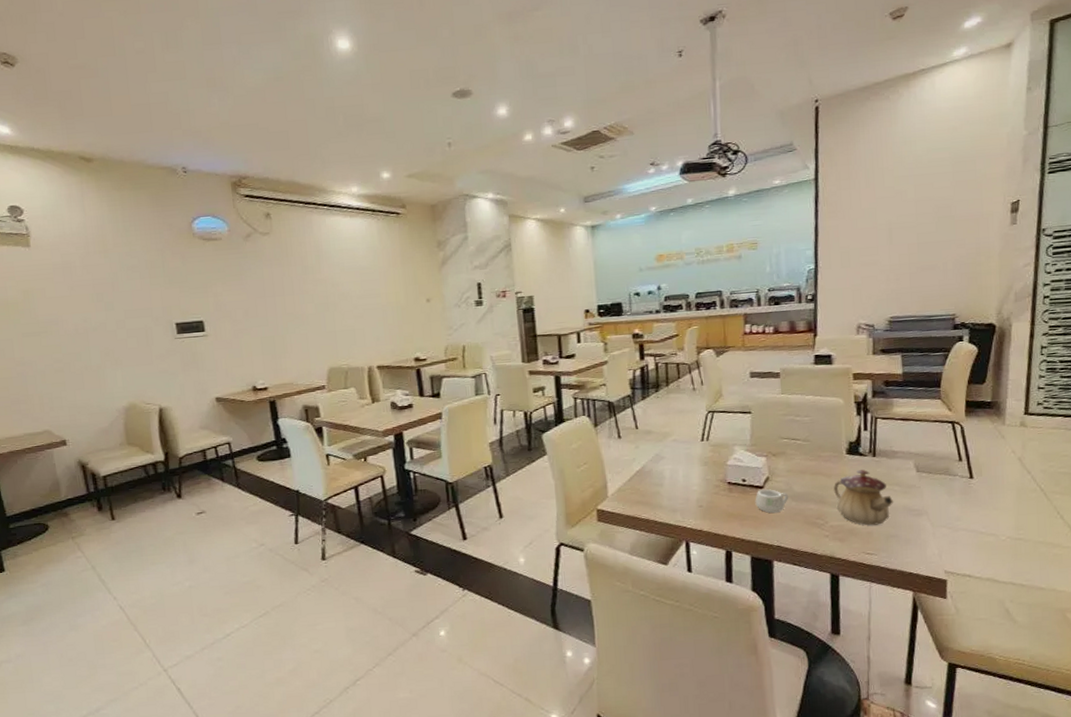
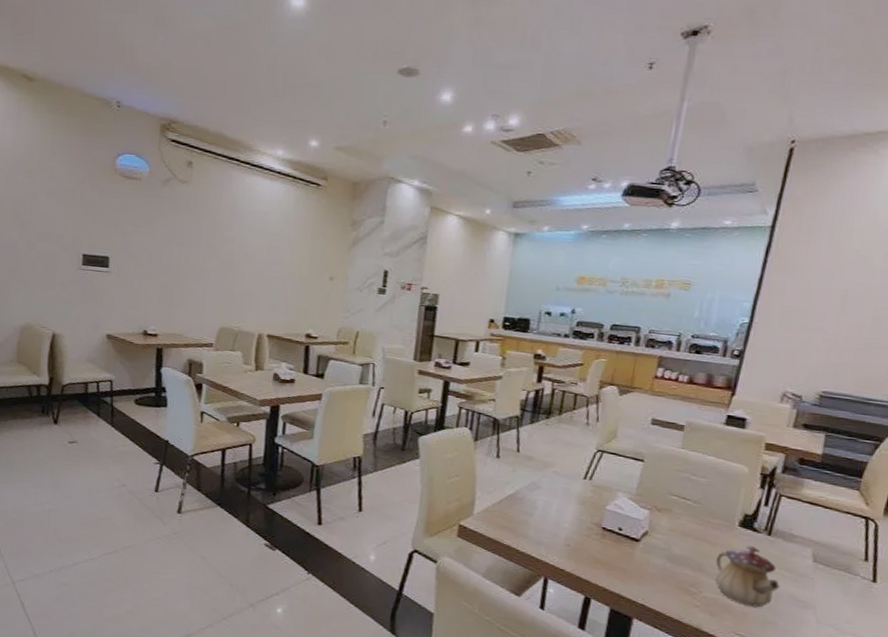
teacup: present [755,488,789,514] -> none [627,542,666,571]

